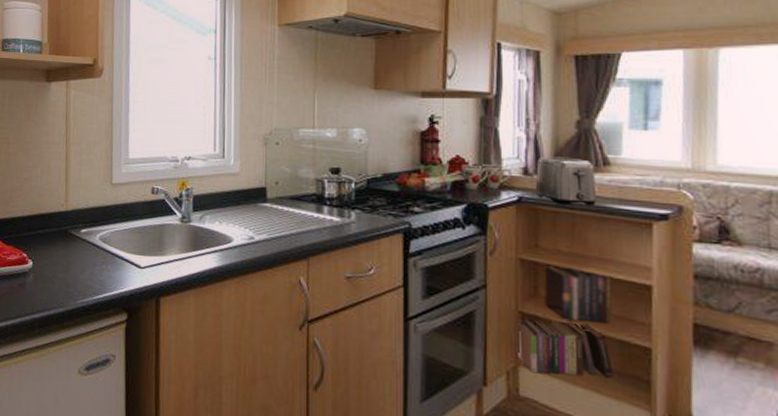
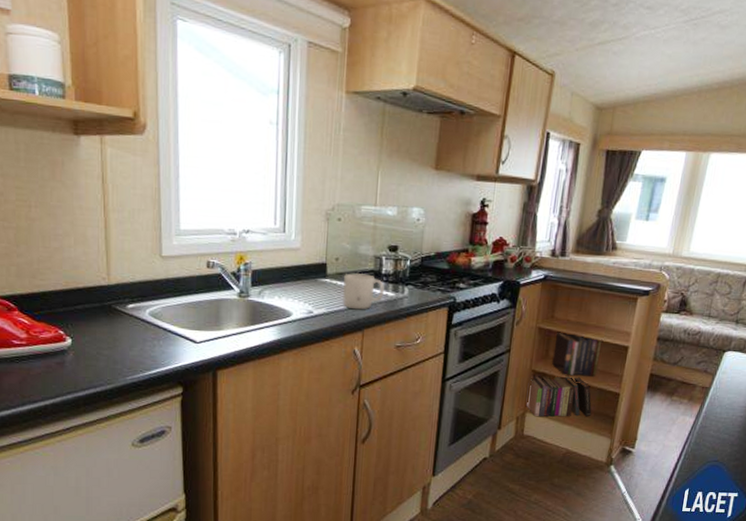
mug: none [283,196,328,237] -> present [342,272,384,310]
toaster: present [535,156,598,206] -> none [558,240,605,284]

